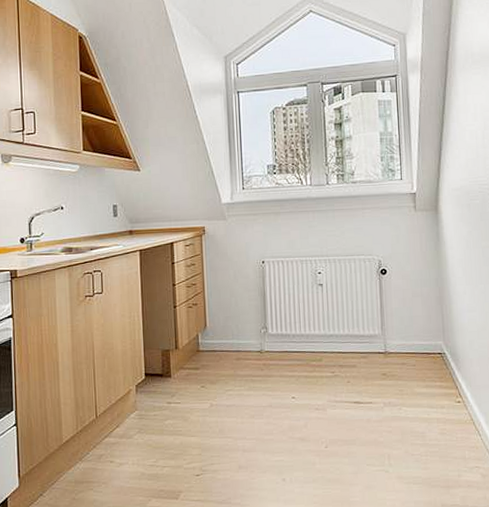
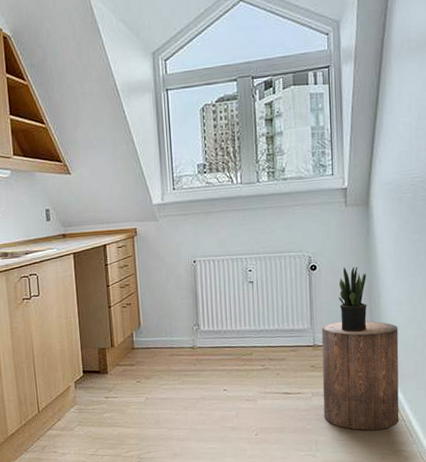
stool: none [392,328,475,445] -> present [321,321,399,431]
potted plant: none [409,272,439,339] -> present [338,266,367,332]

